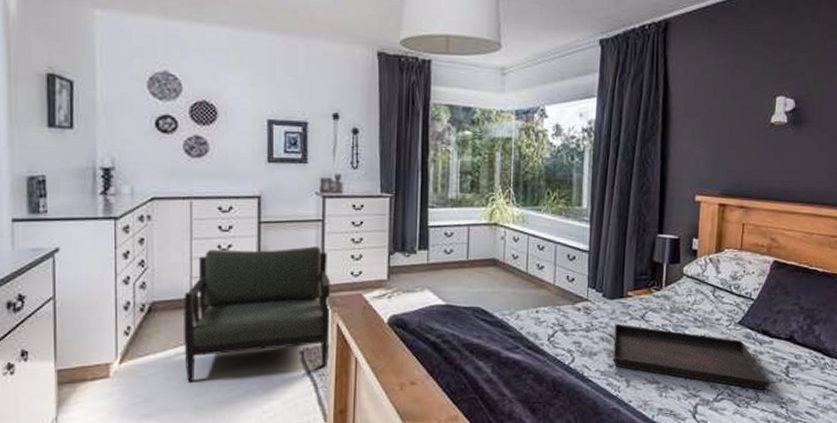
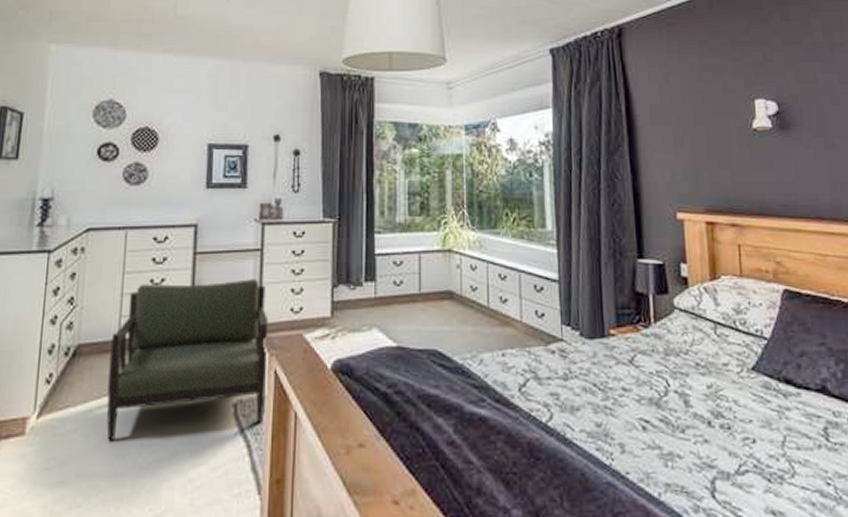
serving tray: present [612,323,770,391] -> none [598,369,807,460]

